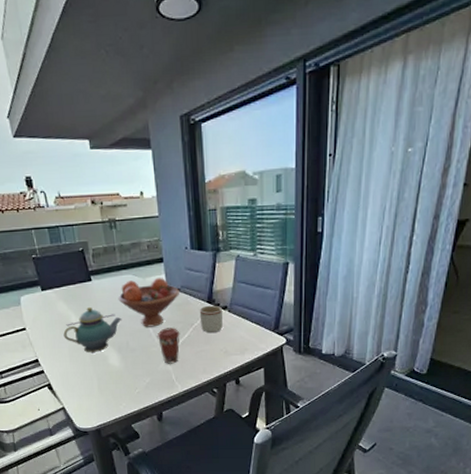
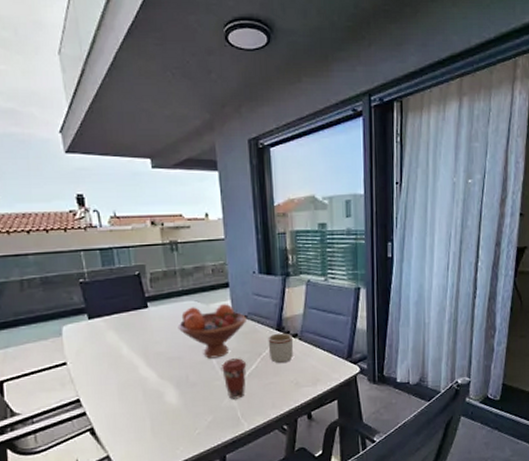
teapot: present [63,307,122,353] -> none [112,337,182,390]

